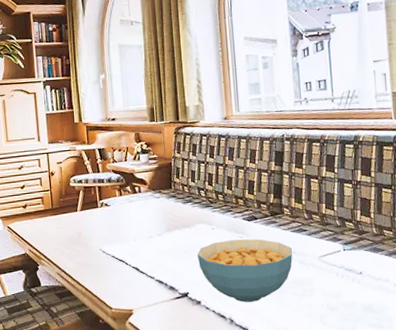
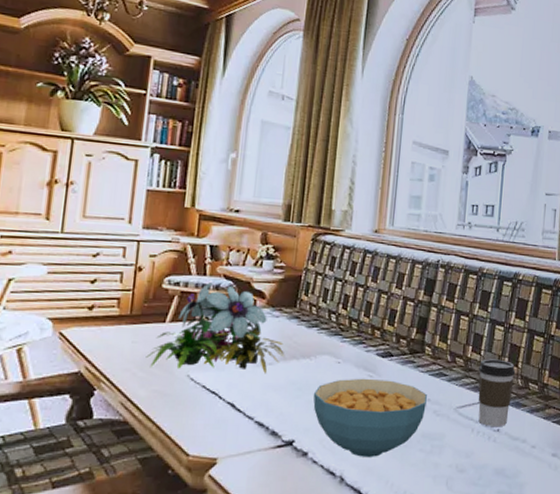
flower arrangement: none [68,176,170,245] -> present [146,281,285,374]
coffee cup: none [333,212,369,271] -> present [478,359,516,427]

